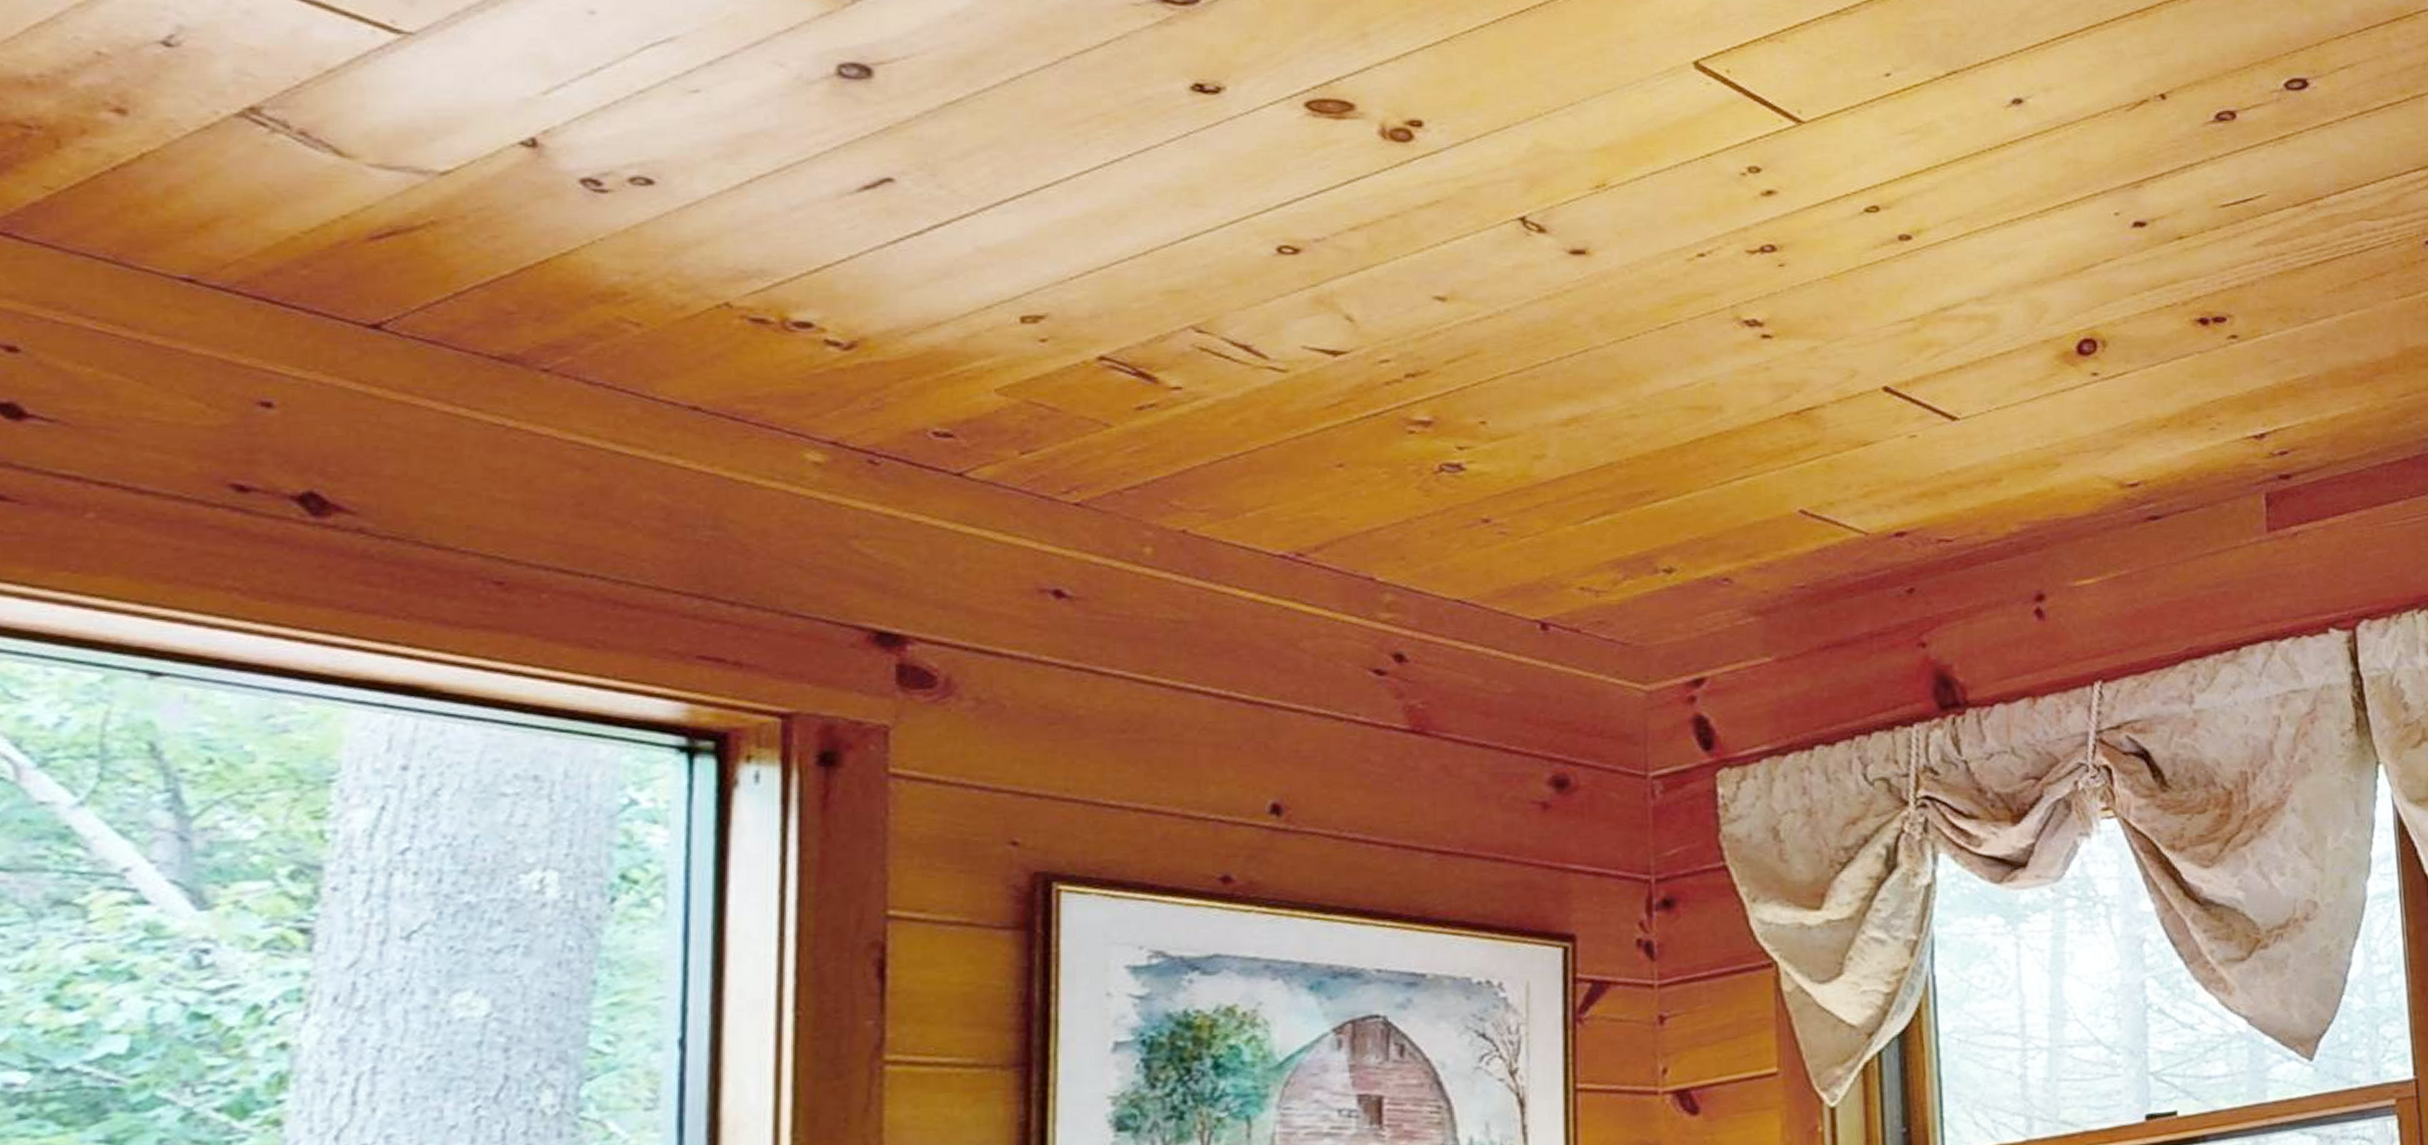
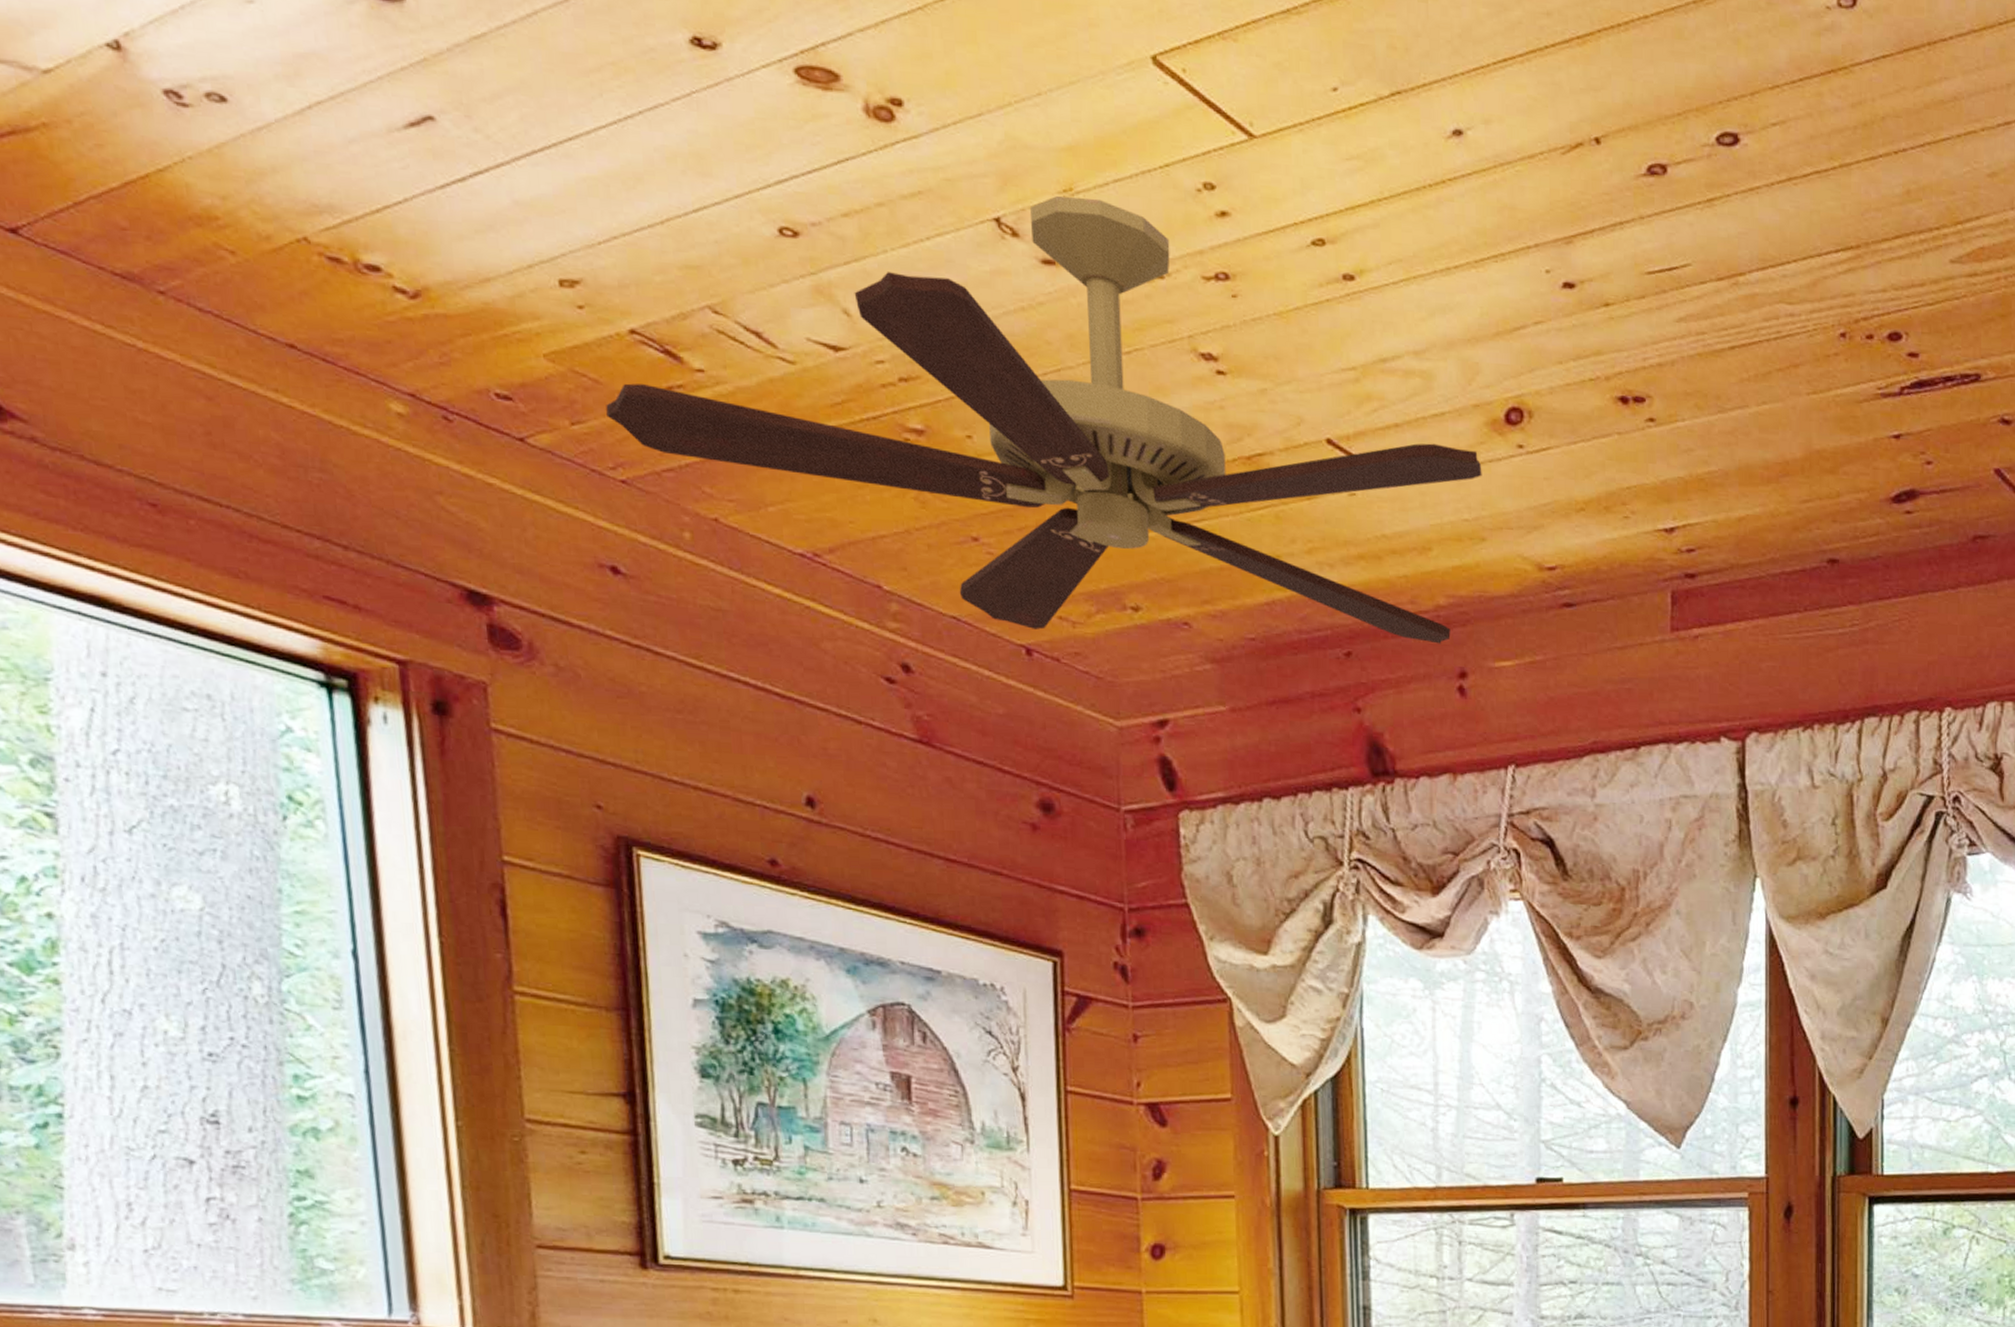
ceiling fan: none [1064,192,2055,603] -> present [606,196,1482,644]

